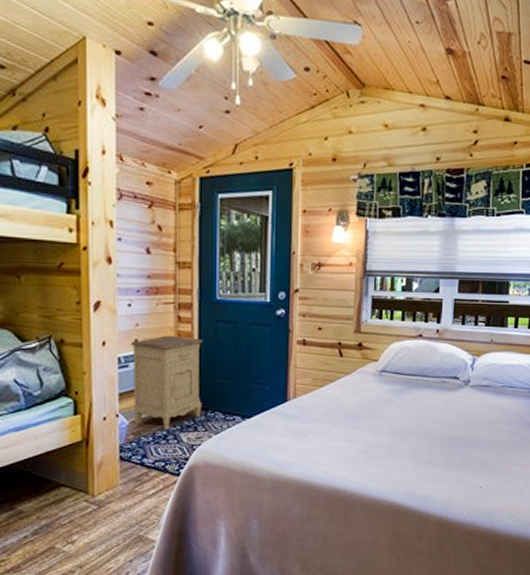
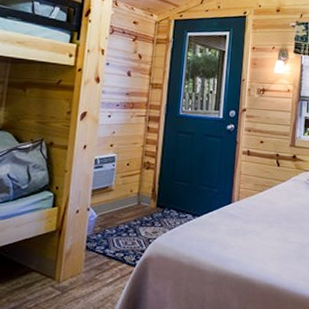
nightstand: present [130,335,202,430] -> none [102,142,165,224]

